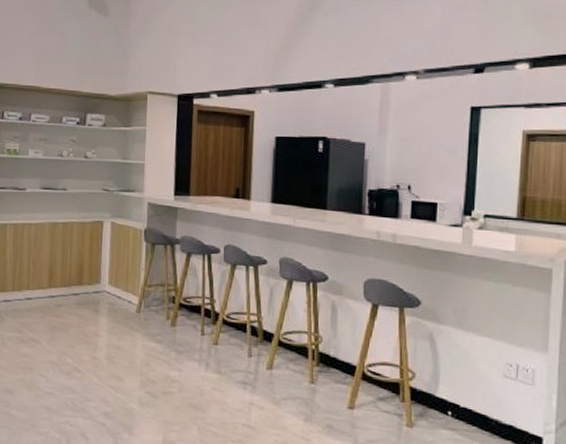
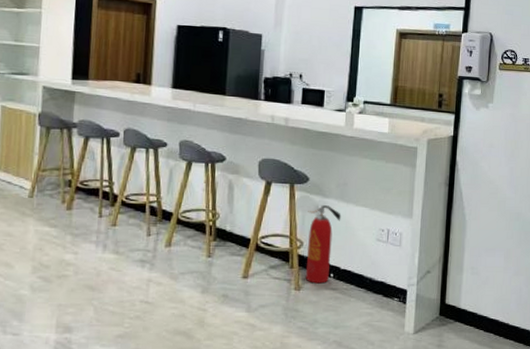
fire extinguisher: none [418,331,460,422] -> present [305,204,341,284]

